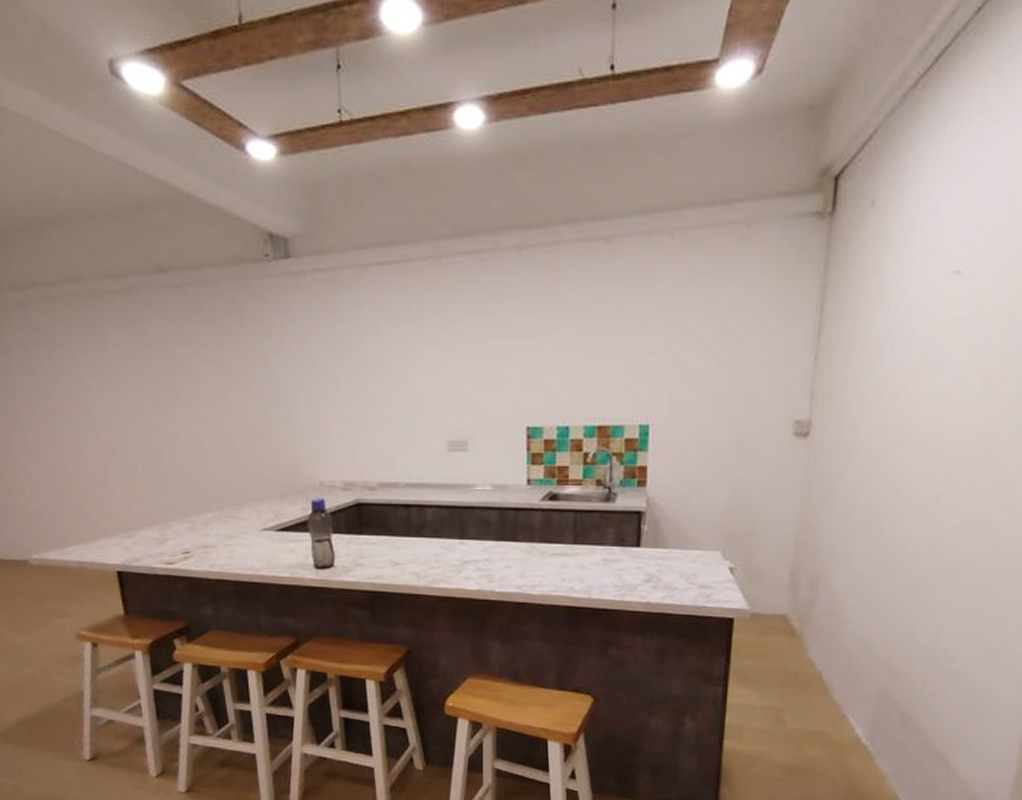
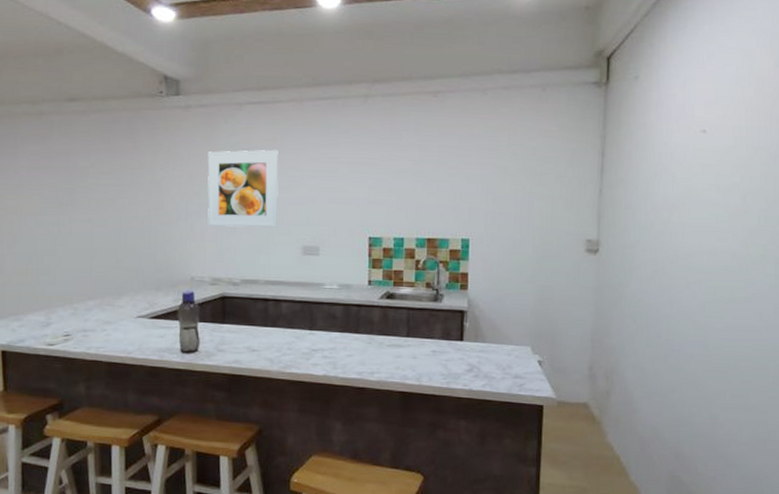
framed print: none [329,322,418,421] -> present [207,149,279,228]

